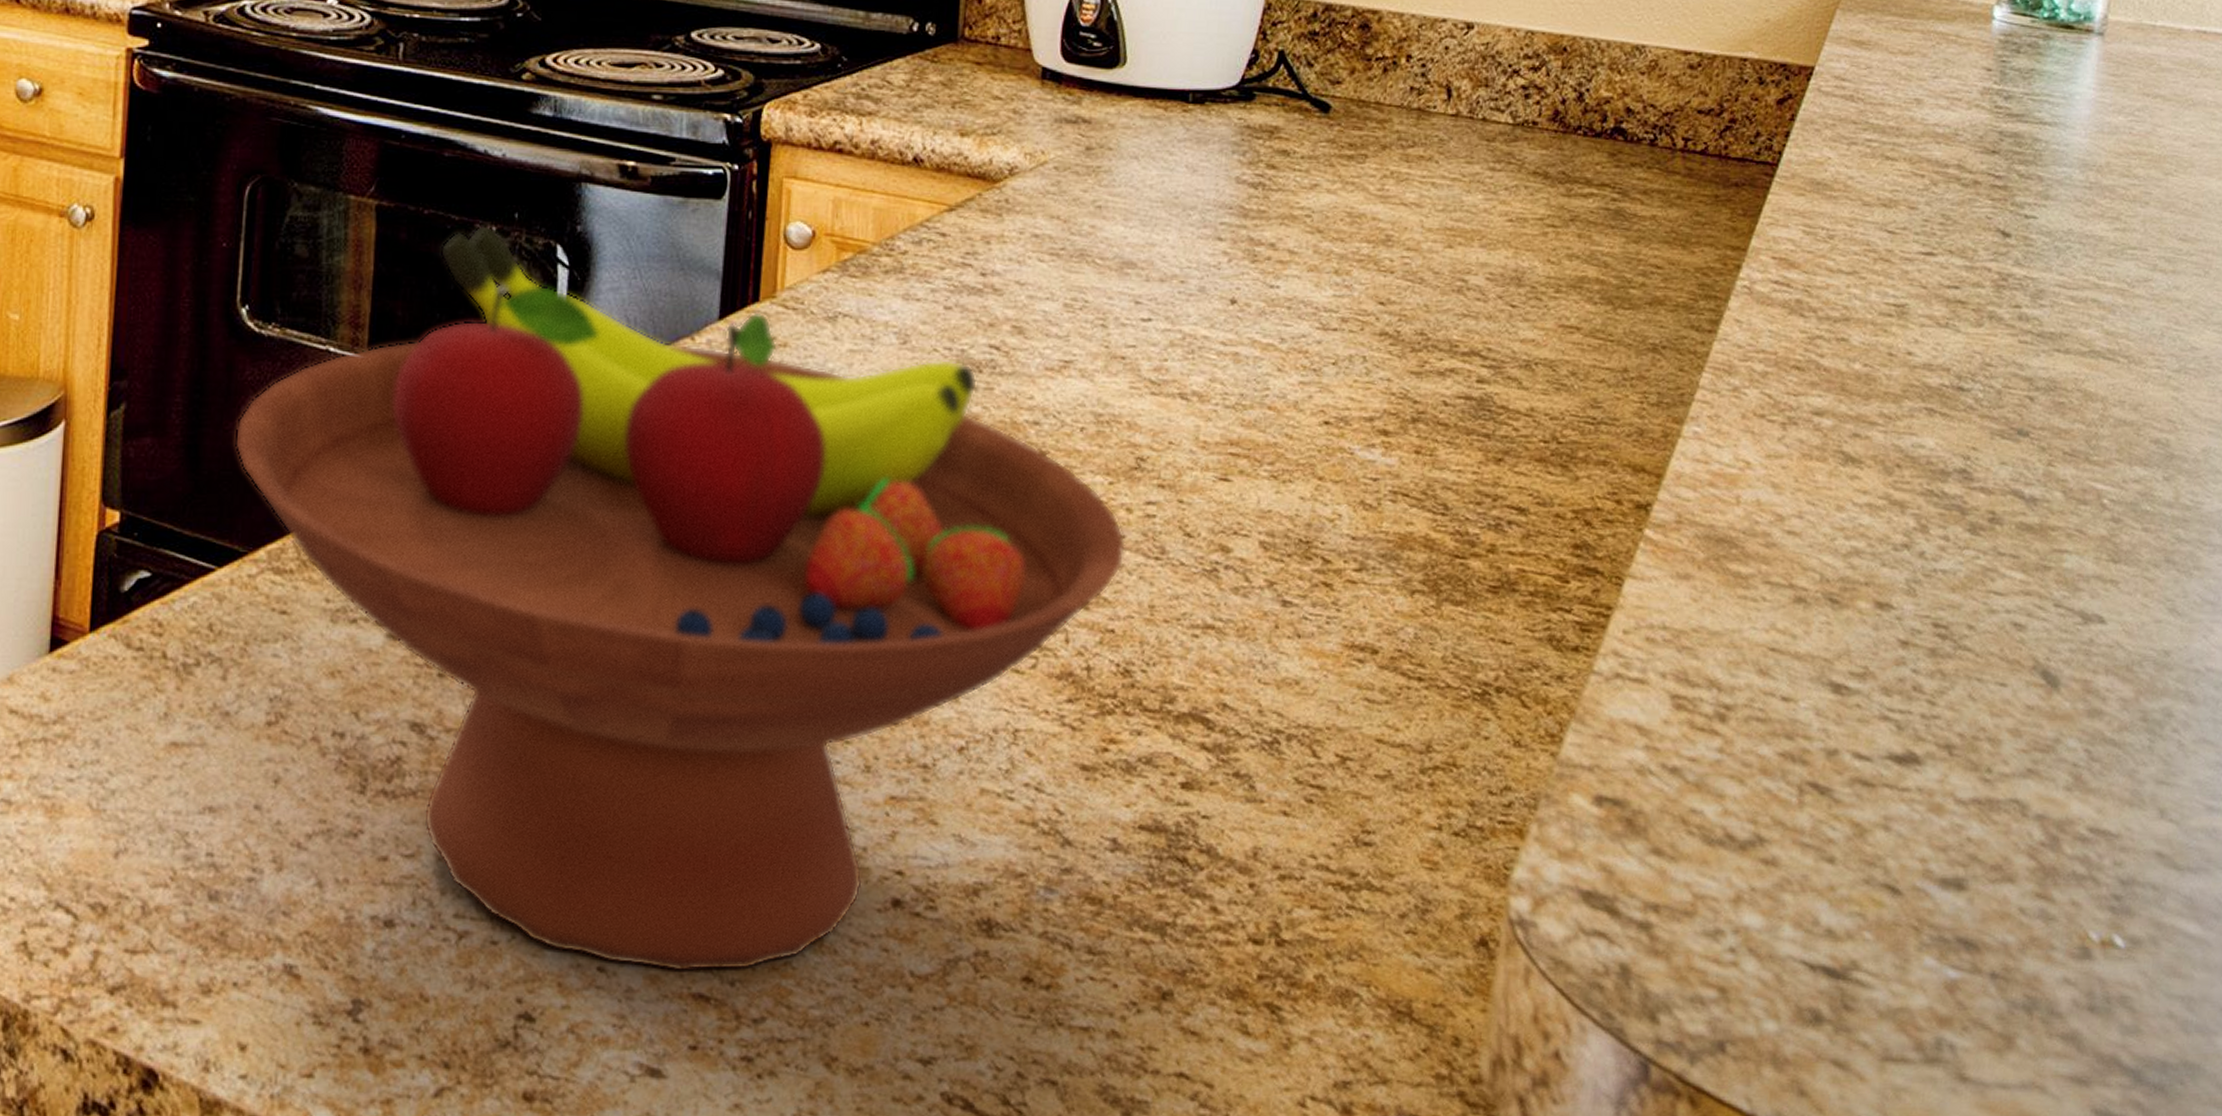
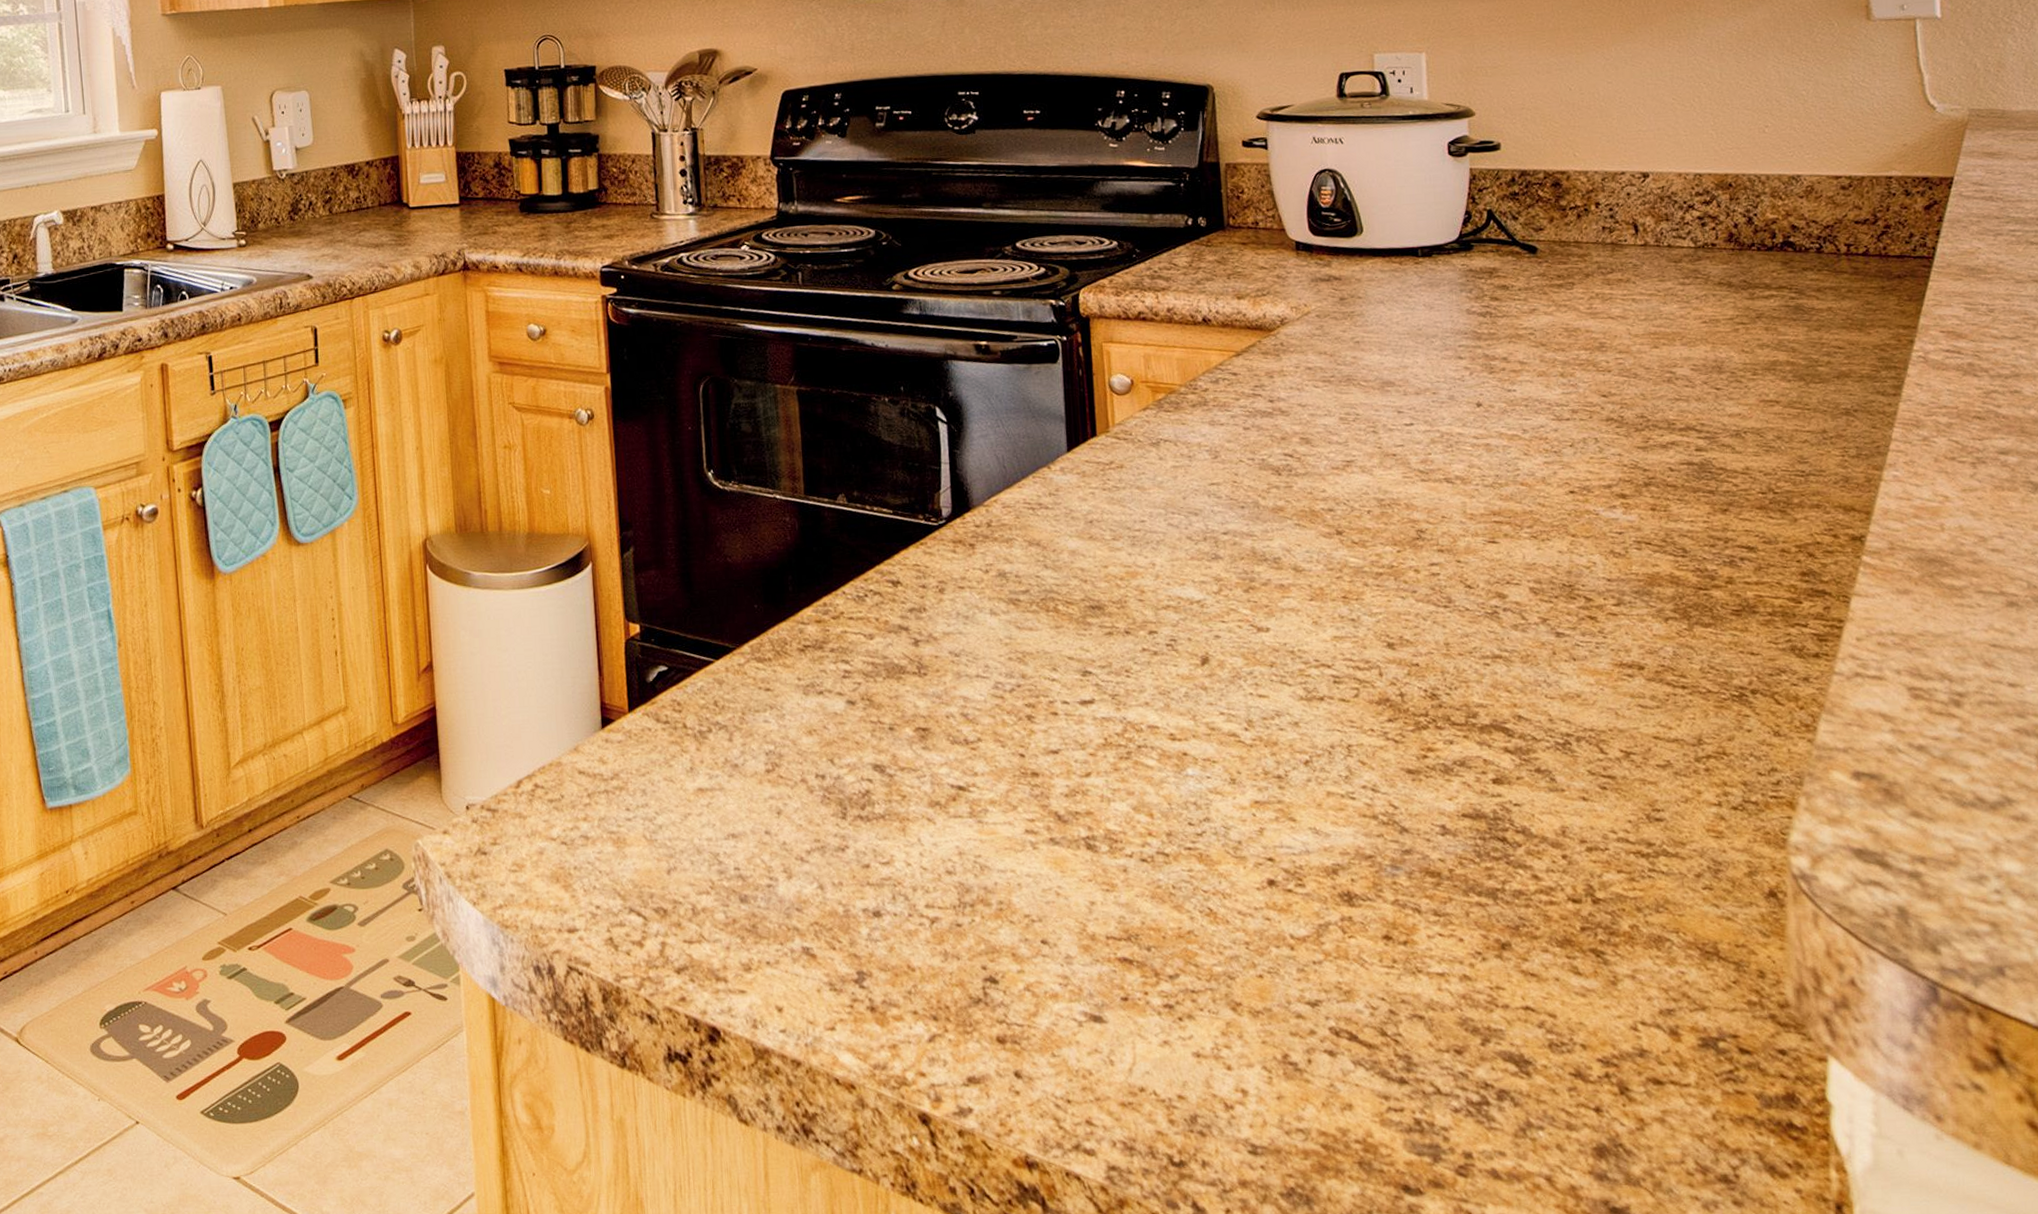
fruit bowl: present [234,224,1127,973] -> none [715,397,1419,942]

